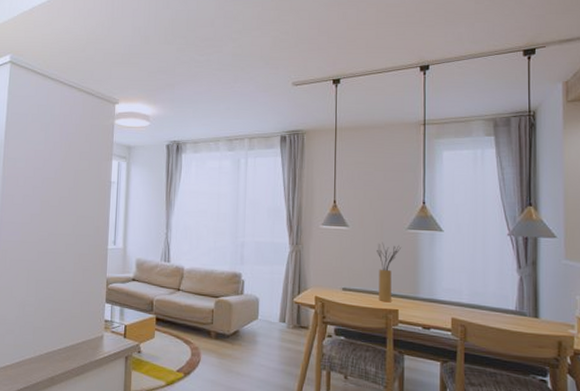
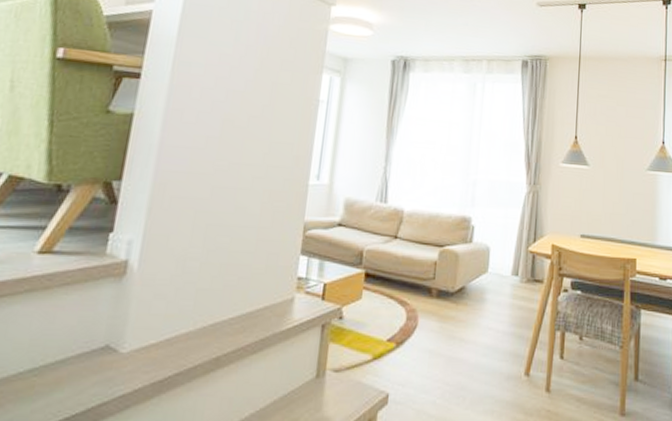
vase: present [377,242,401,303] -> none [616,183,640,251]

